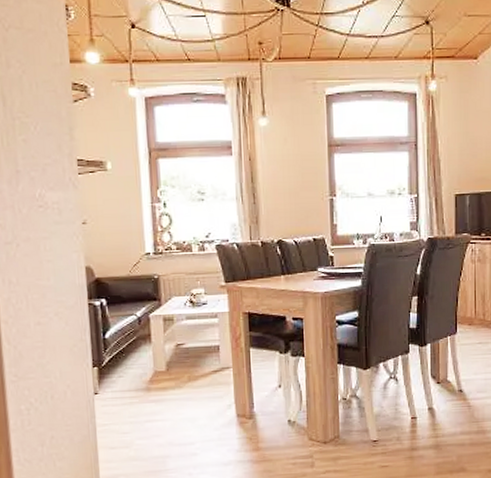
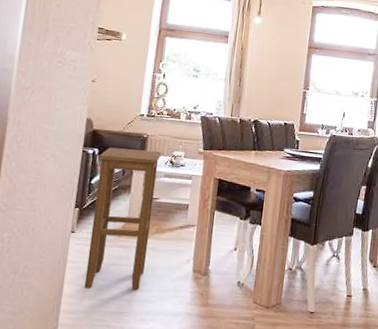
stool: none [107,291,183,451] -> present [84,147,162,291]

